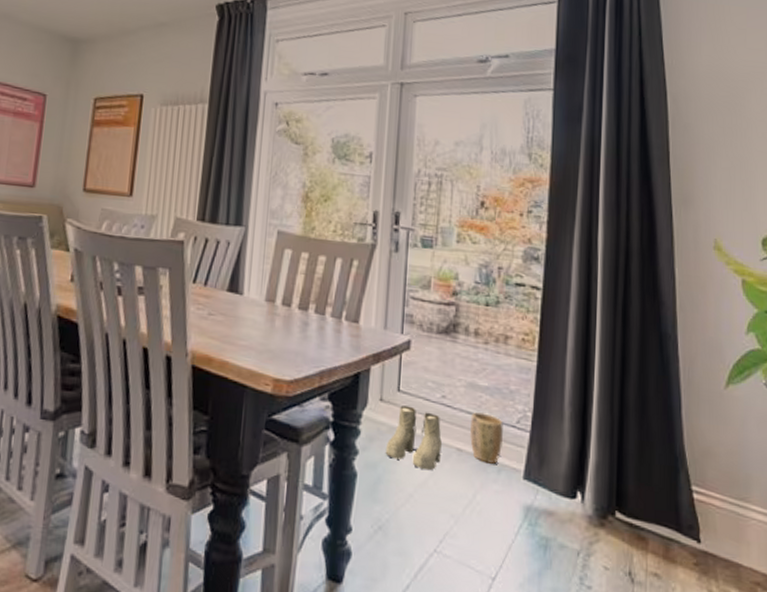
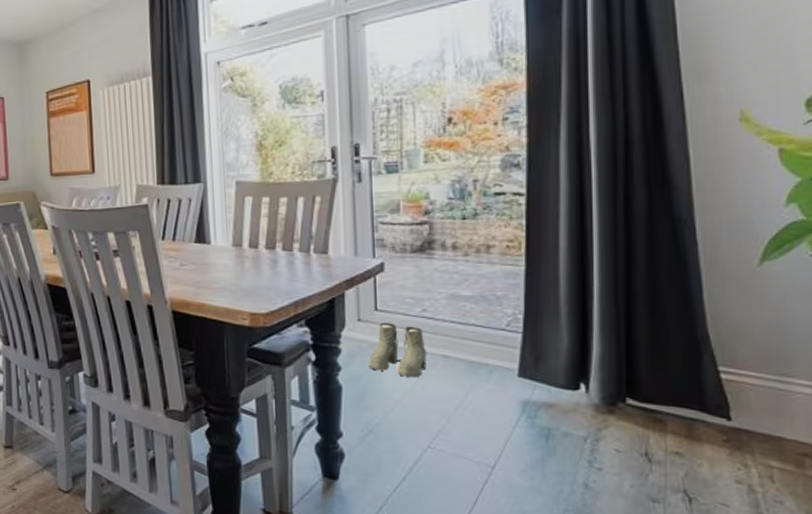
plant pot: present [469,412,504,464] -> none [455,319,494,366]

